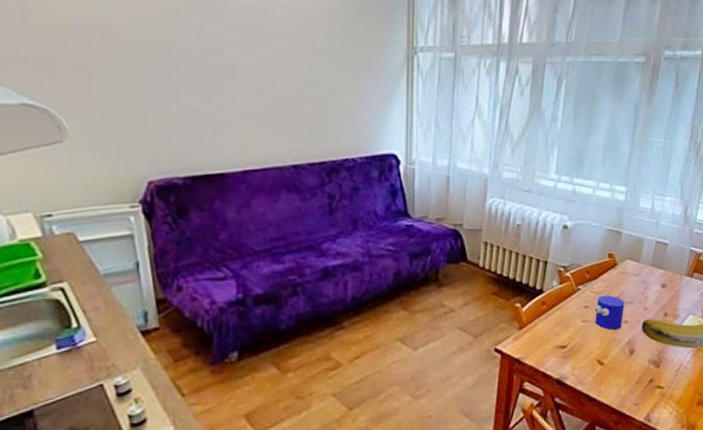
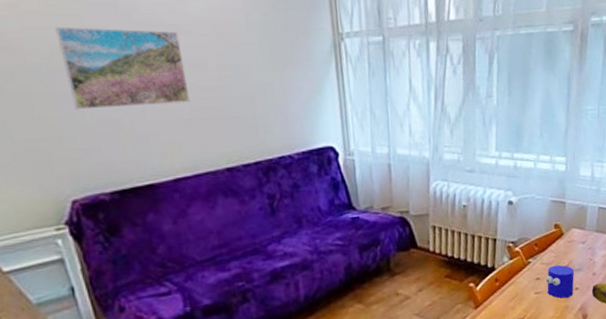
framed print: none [155,20,267,100] -> present [55,26,190,110]

